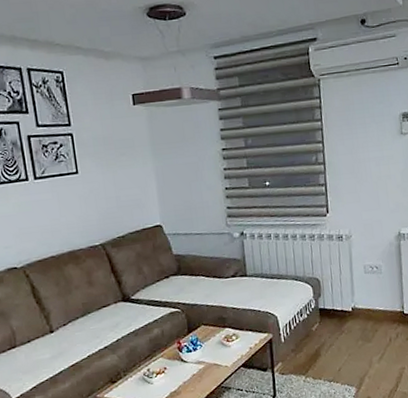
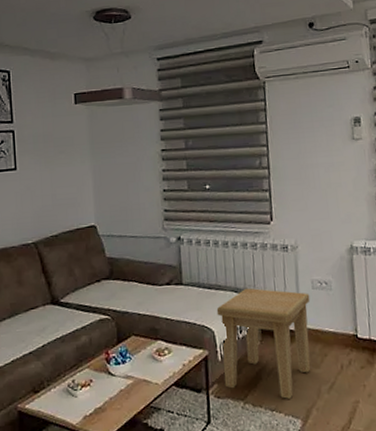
side table: none [279,275,363,371] -> present [216,288,311,399]

